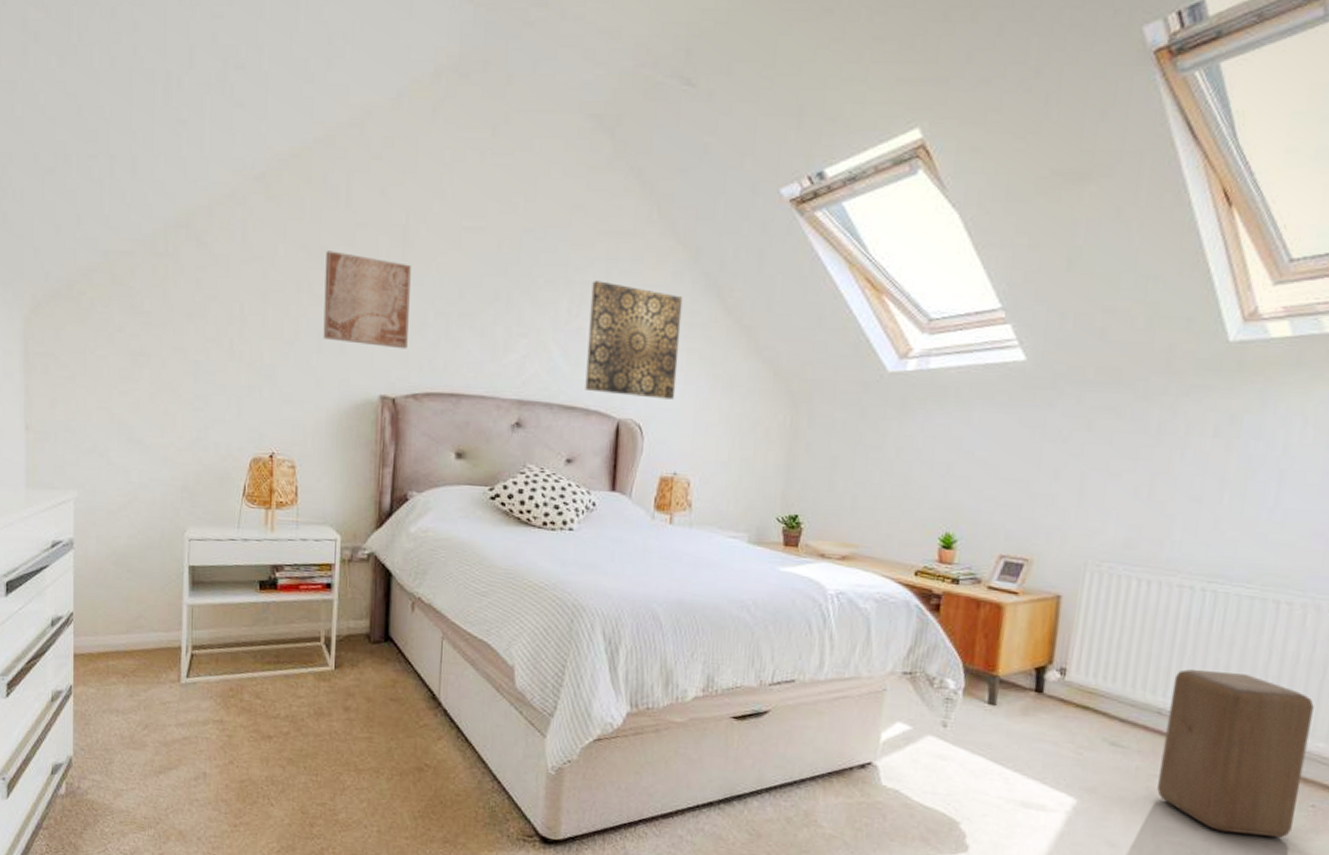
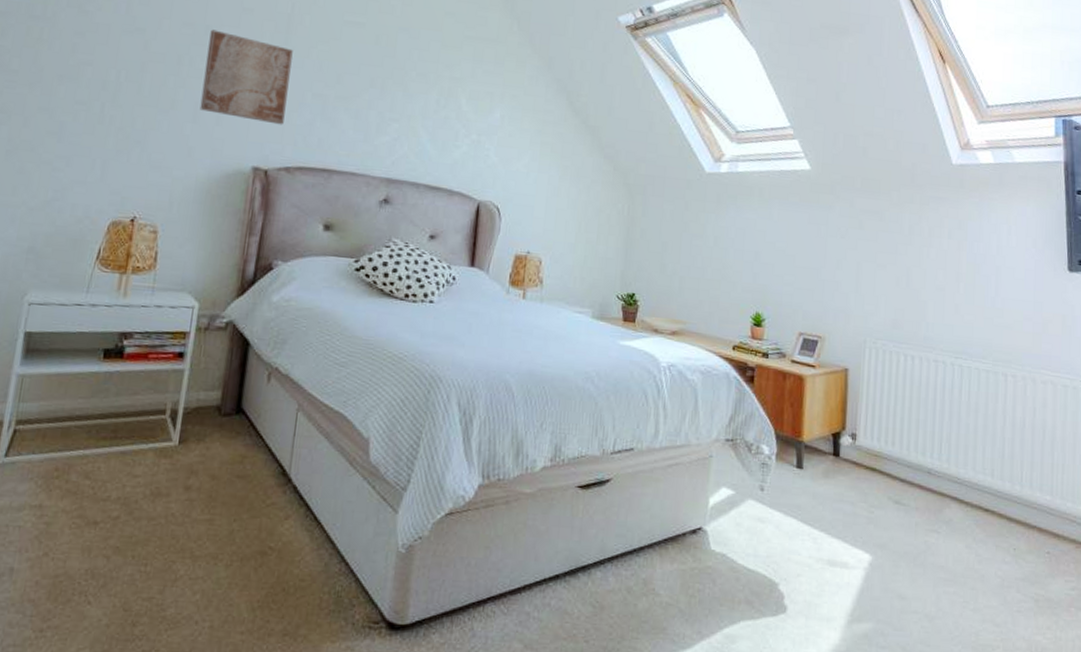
wall art: present [585,280,683,400] -> none [449,77,538,186]
stool: present [1157,669,1314,838] -> none [933,433,1040,583]

